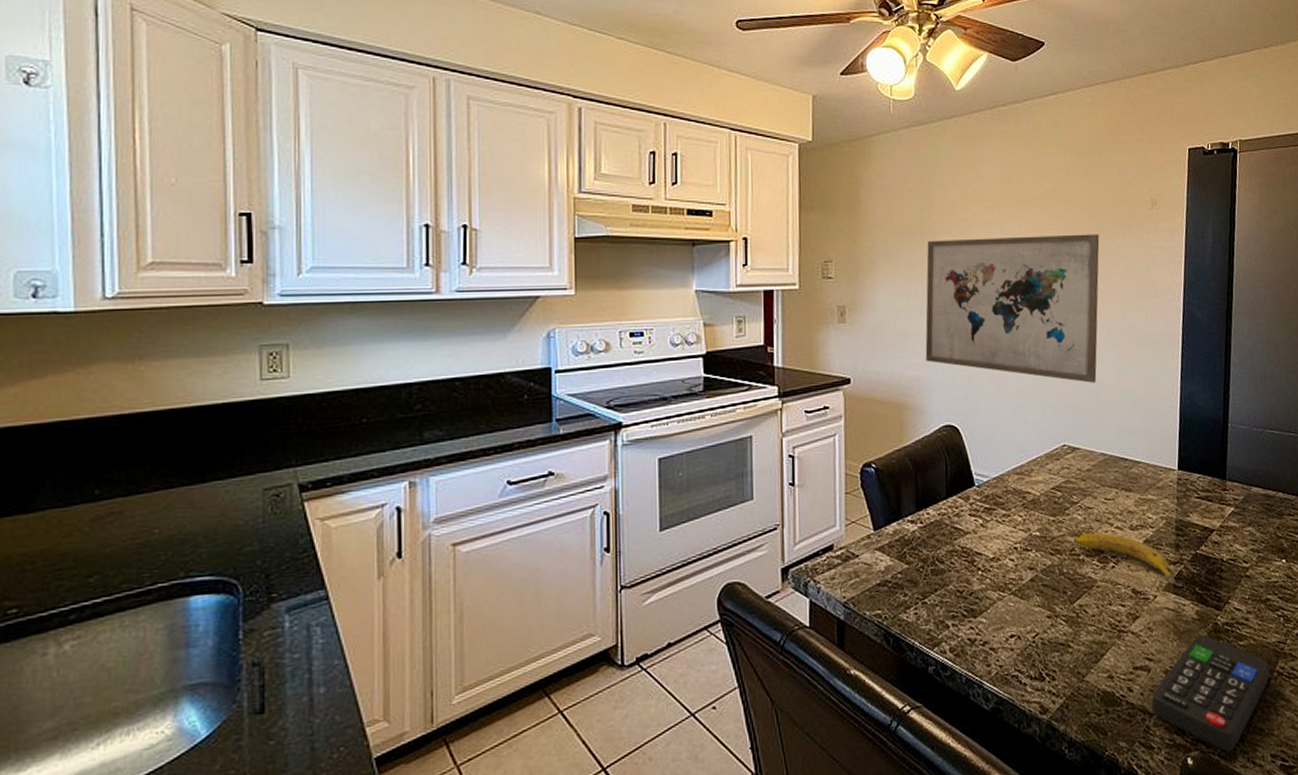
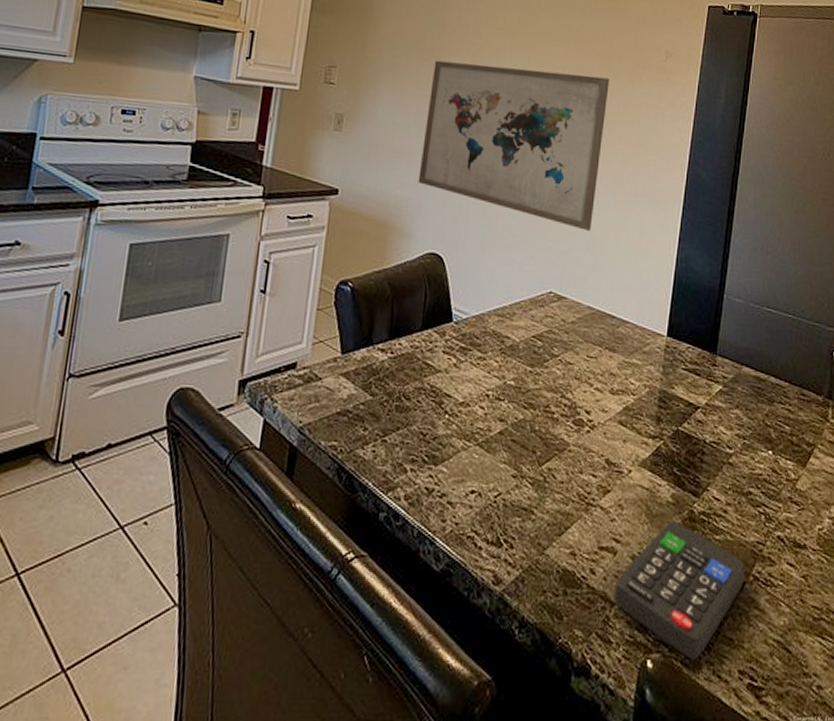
fruit: present [1073,532,1183,587] -> none [549,390,660,464]

